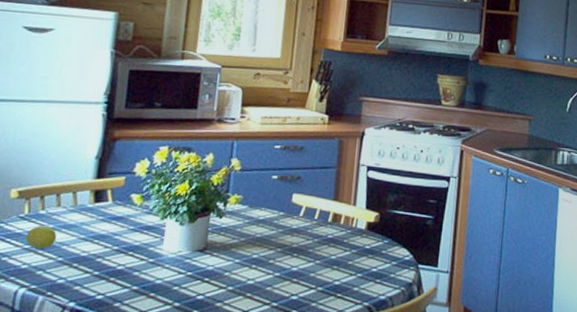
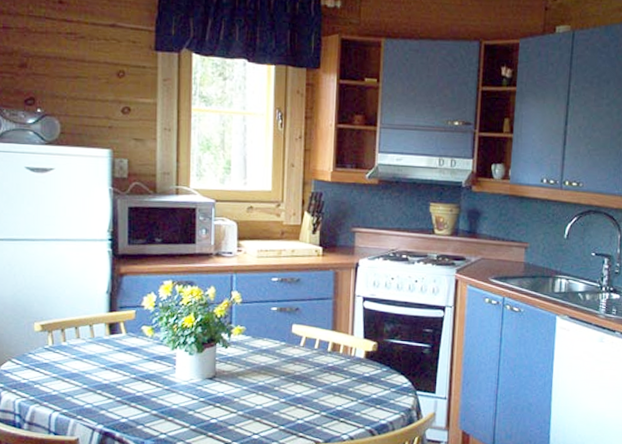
fruit: present [25,225,57,249] -> none [52,356,79,377]

